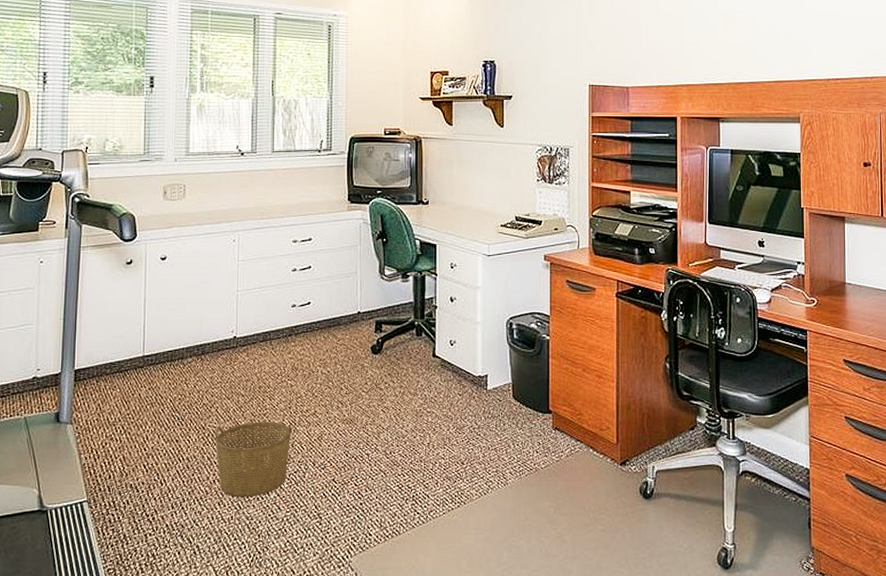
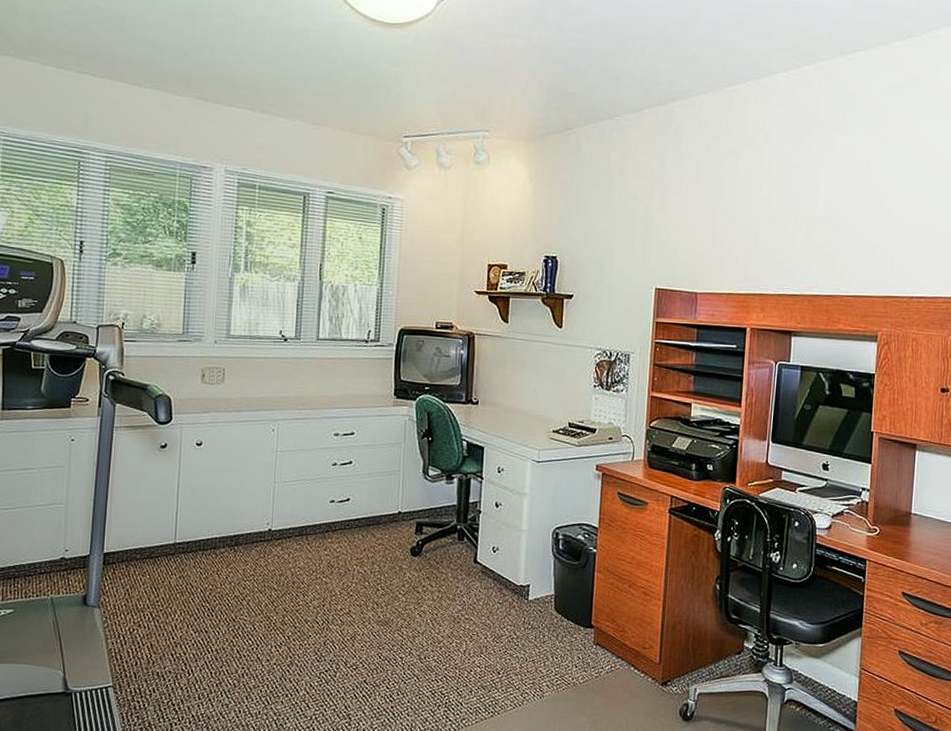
basket: present [214,422,292,498] -> none [245,617,325,693]

